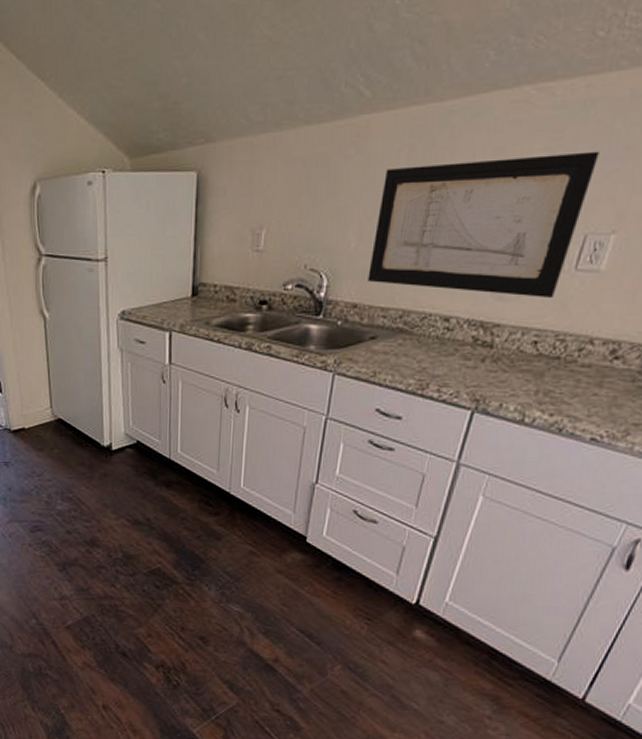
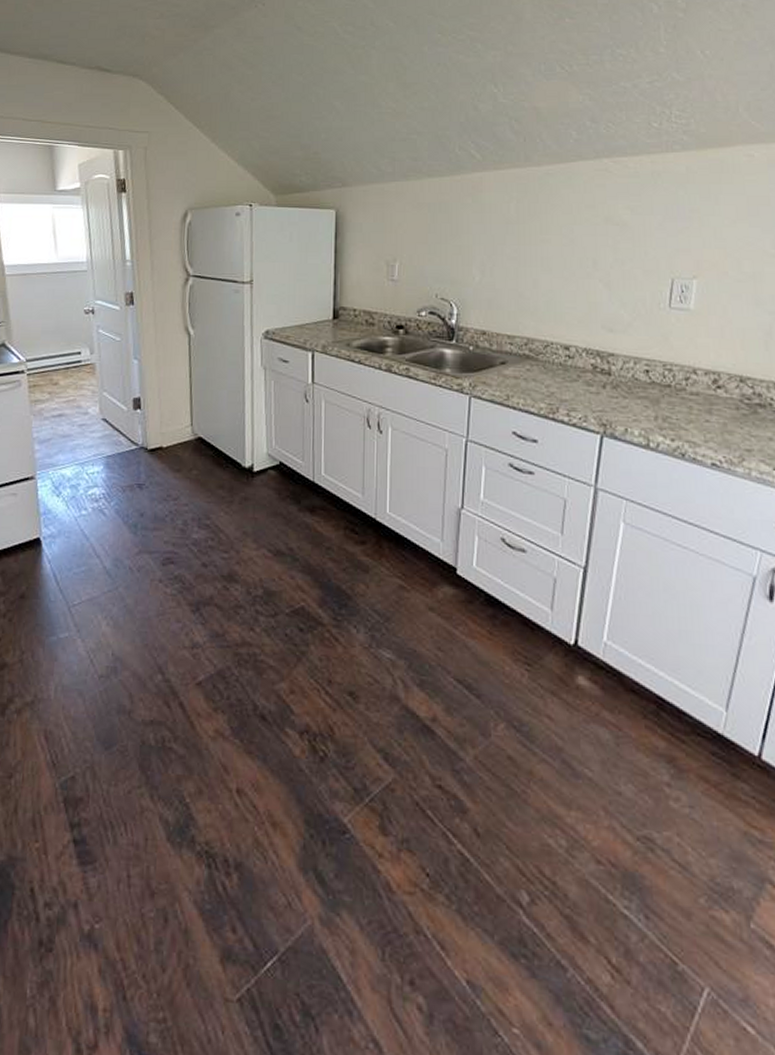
wall art: present [368,151,600,299] -> none [493,212,671,332]

